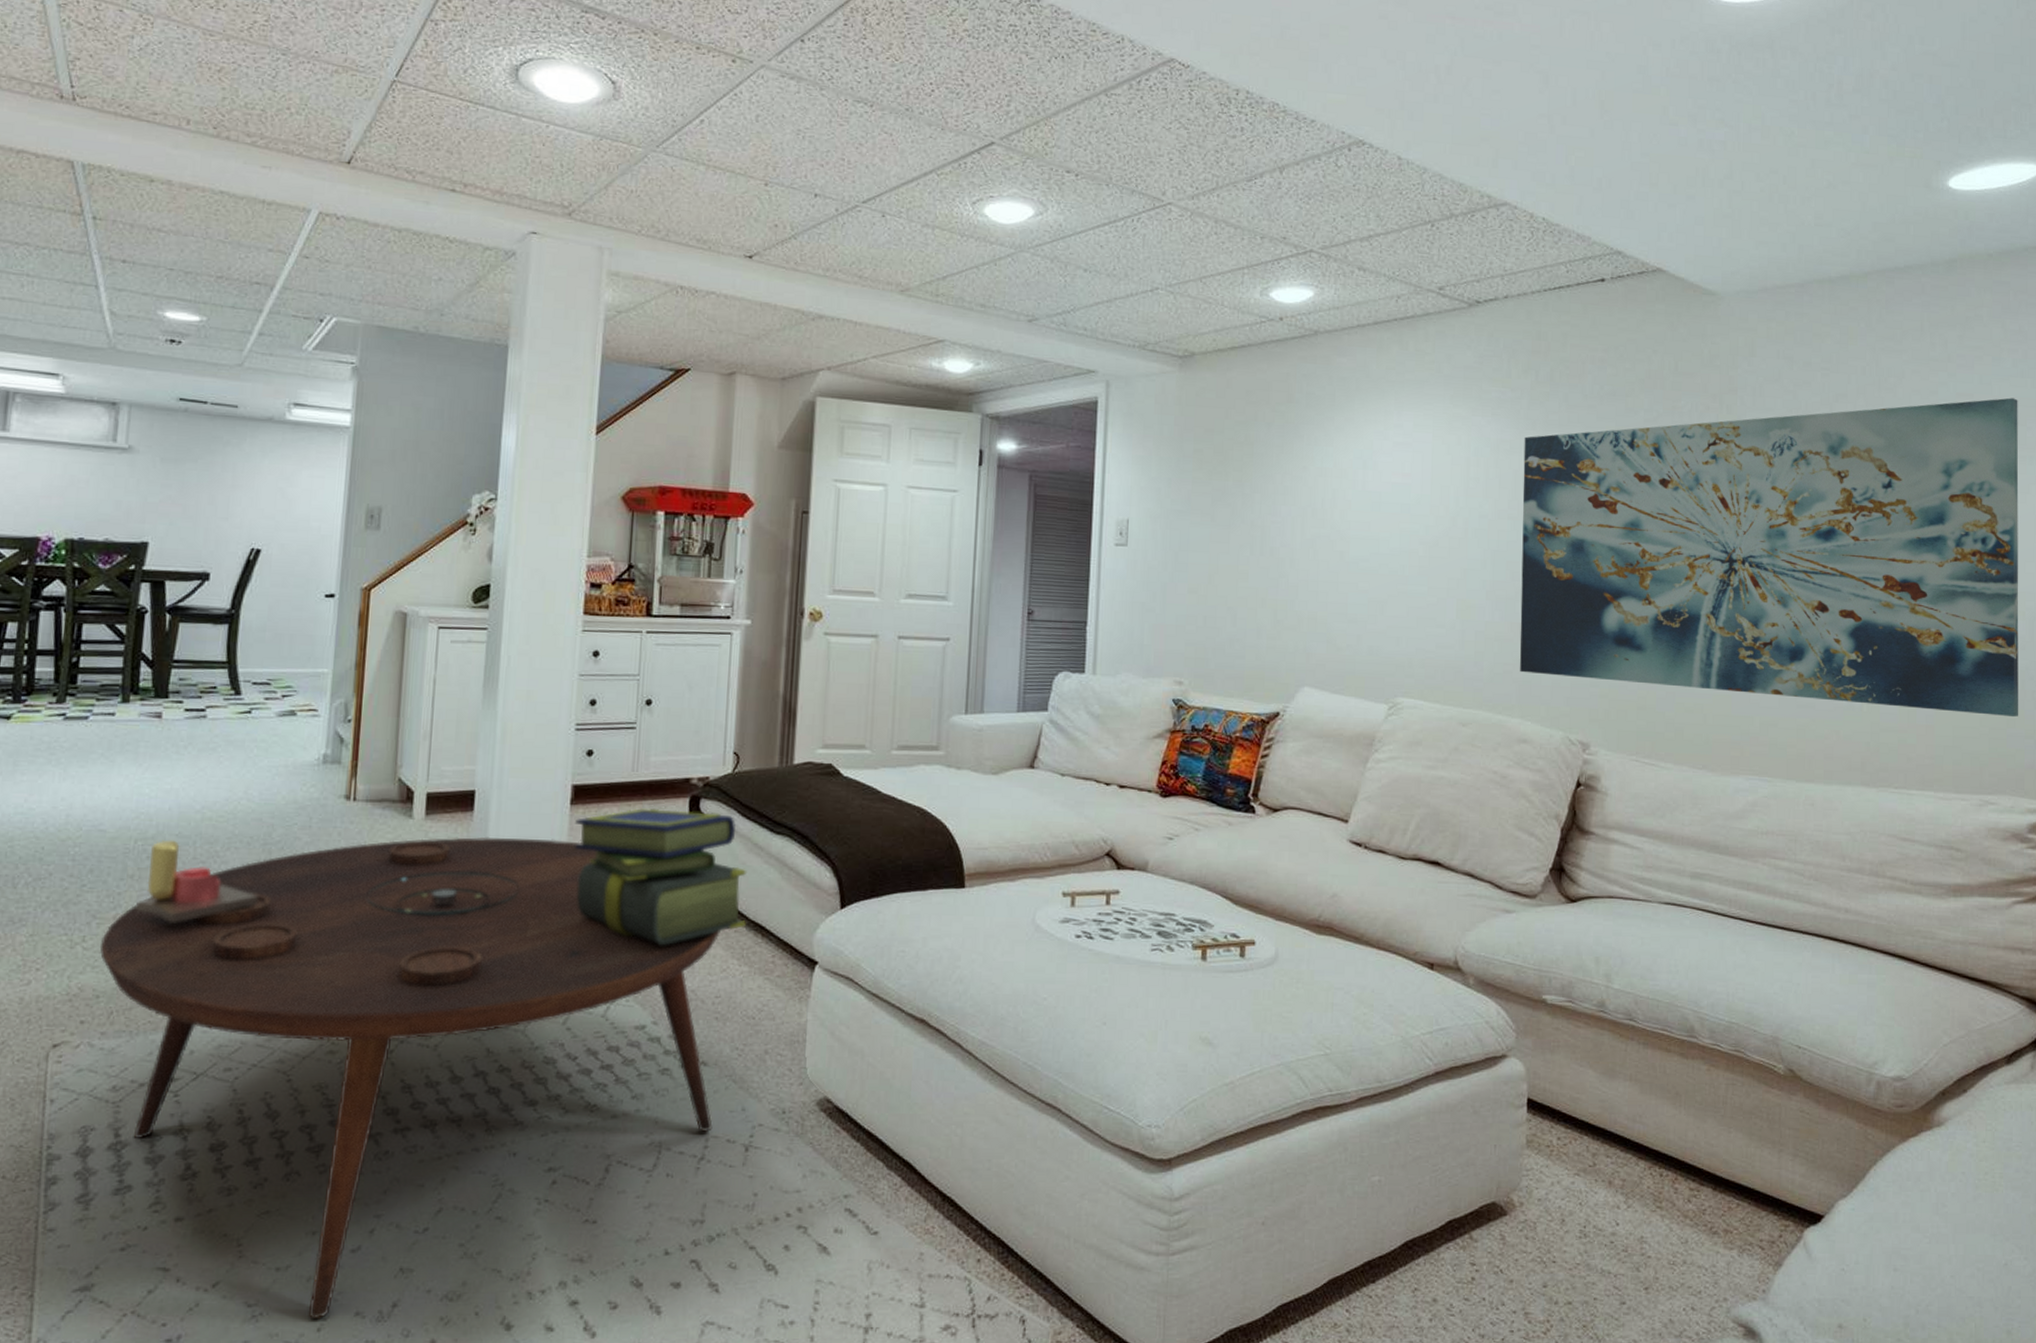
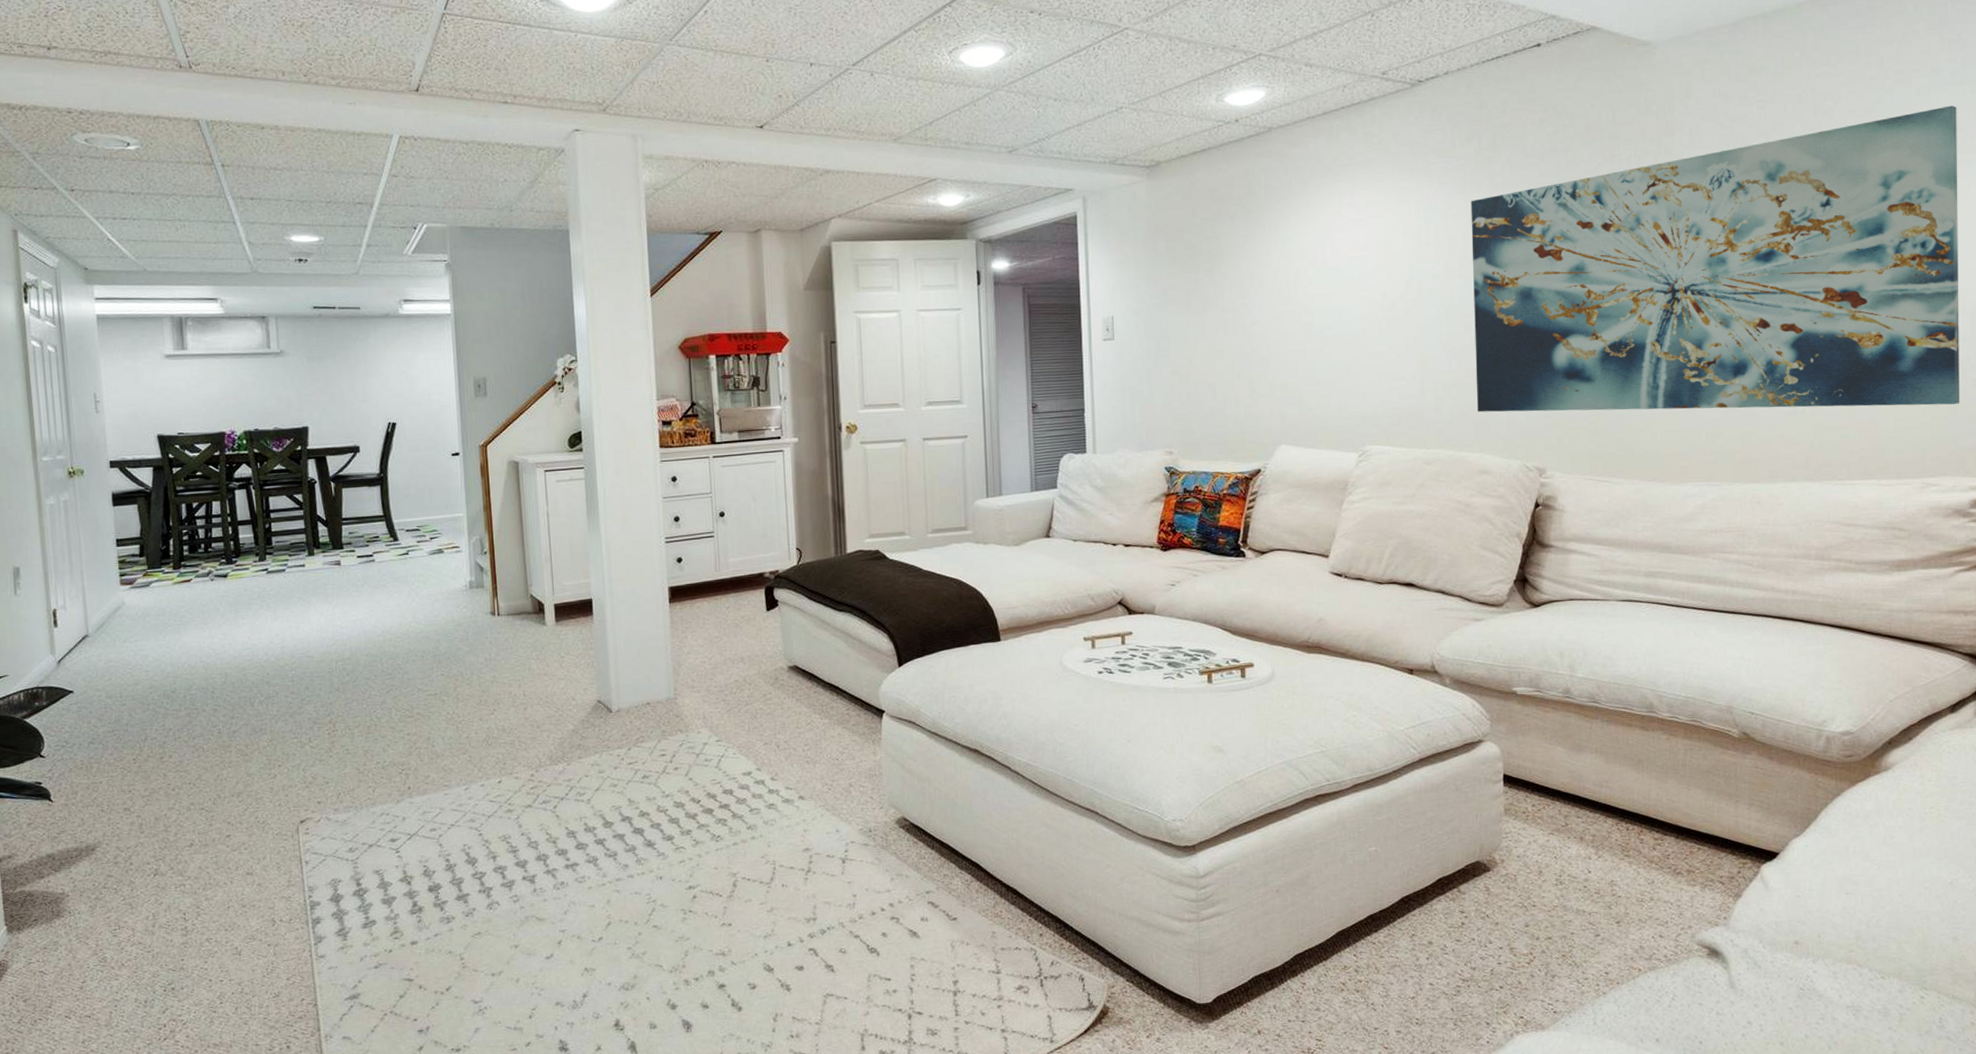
coffee table: present [99,836,722,1320] -> none [322,631,814,1010]
candle: present [136,839,258,922] -> none [345,659,436,722]
stack of books: present [575,808,748,945] -> none [675,598,822,708]

